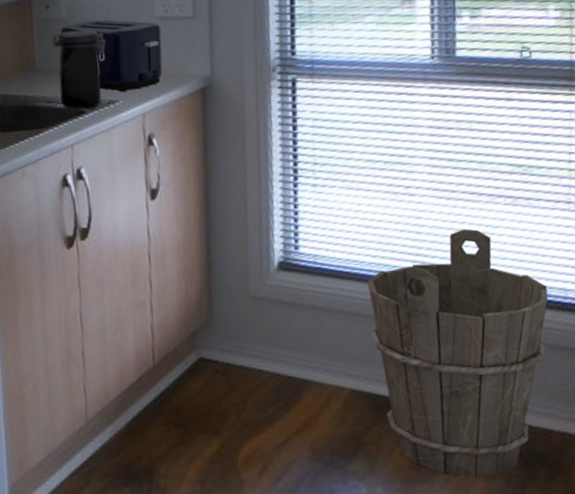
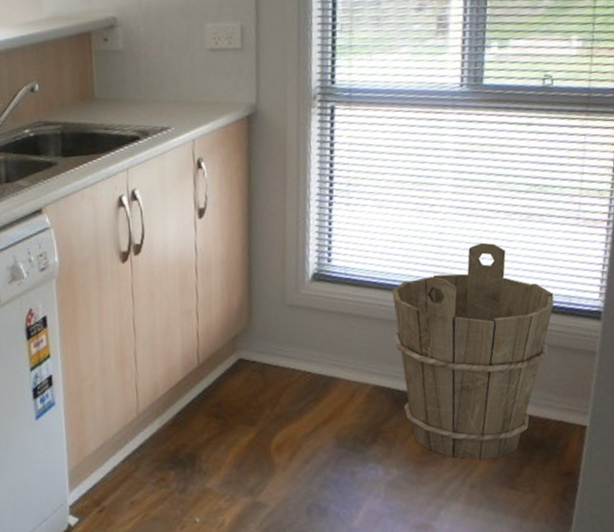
jar: present [52,30,106,110] -> none [110,62,159,136]
toaster: present [60,19,163,92] -> none [117,51,212,120]

